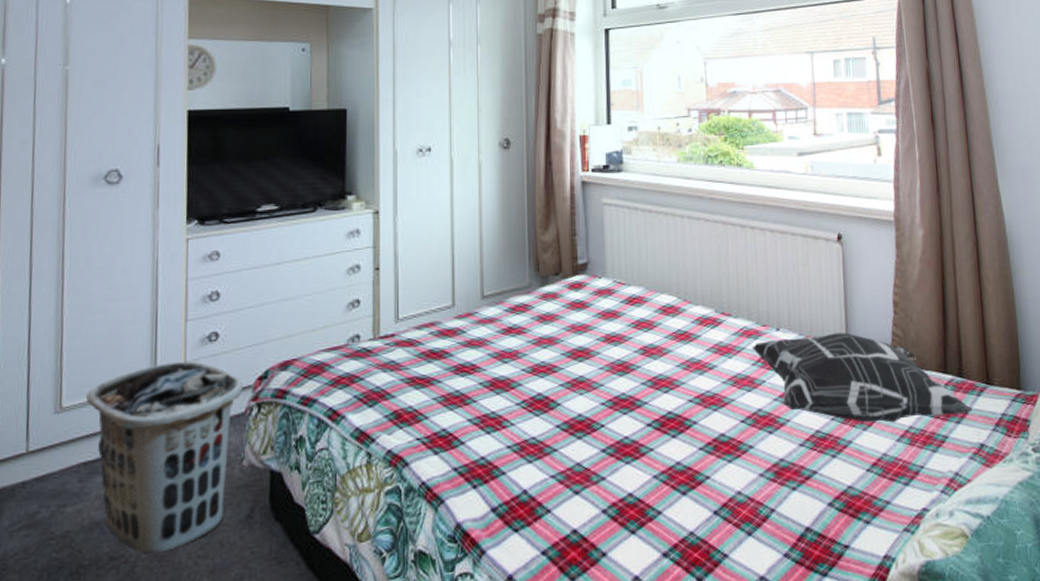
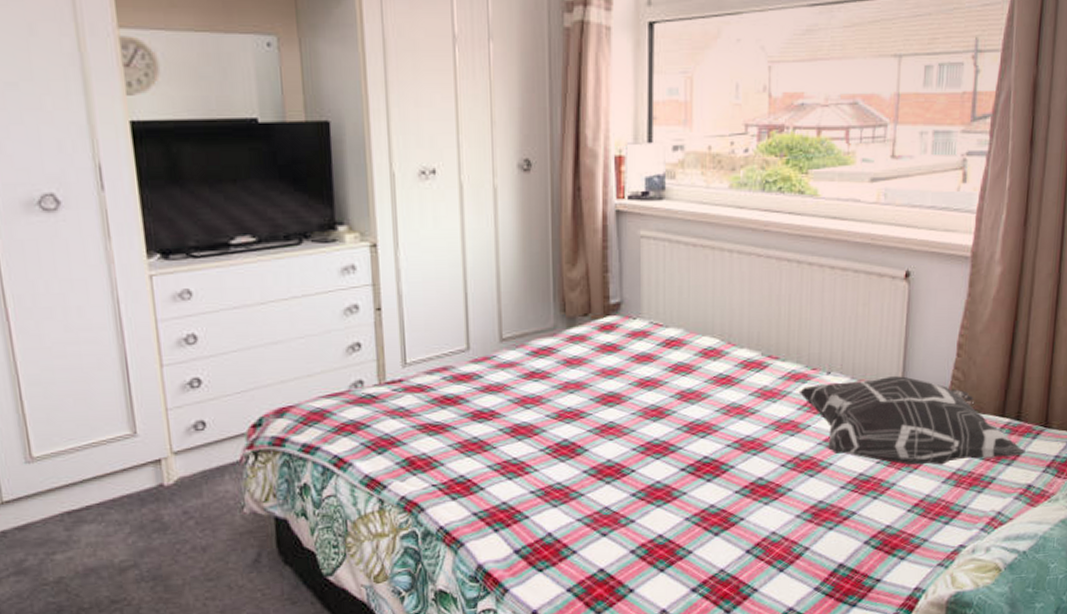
clothes hamper: present [86,361,243,554] -> none [58,408,236,597]

